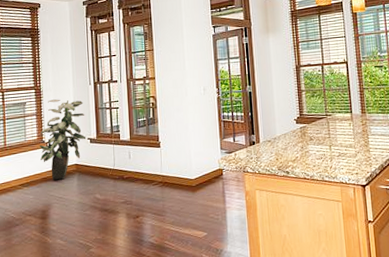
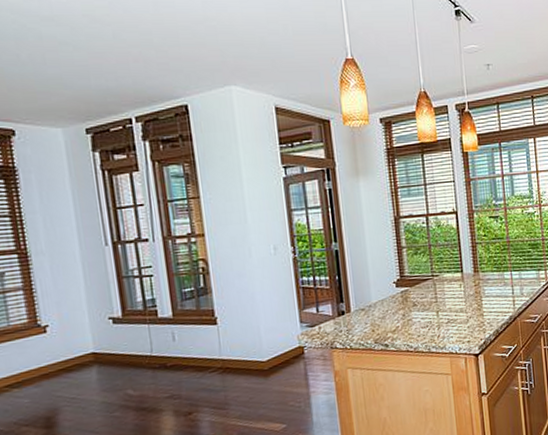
indoor plant: present [39,99,86,180] -> none [32,266,107,377]

